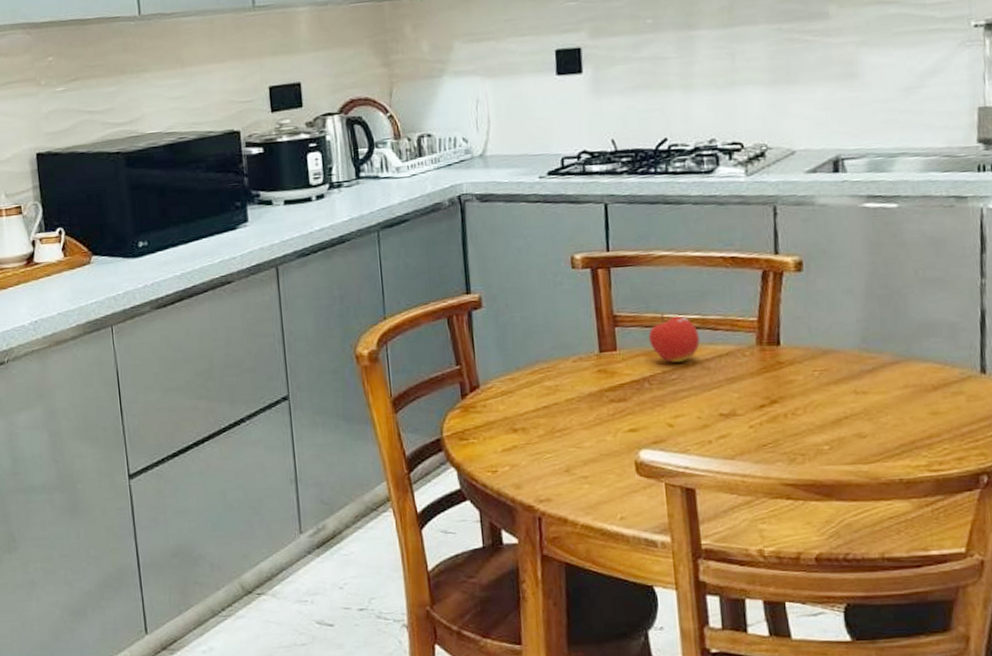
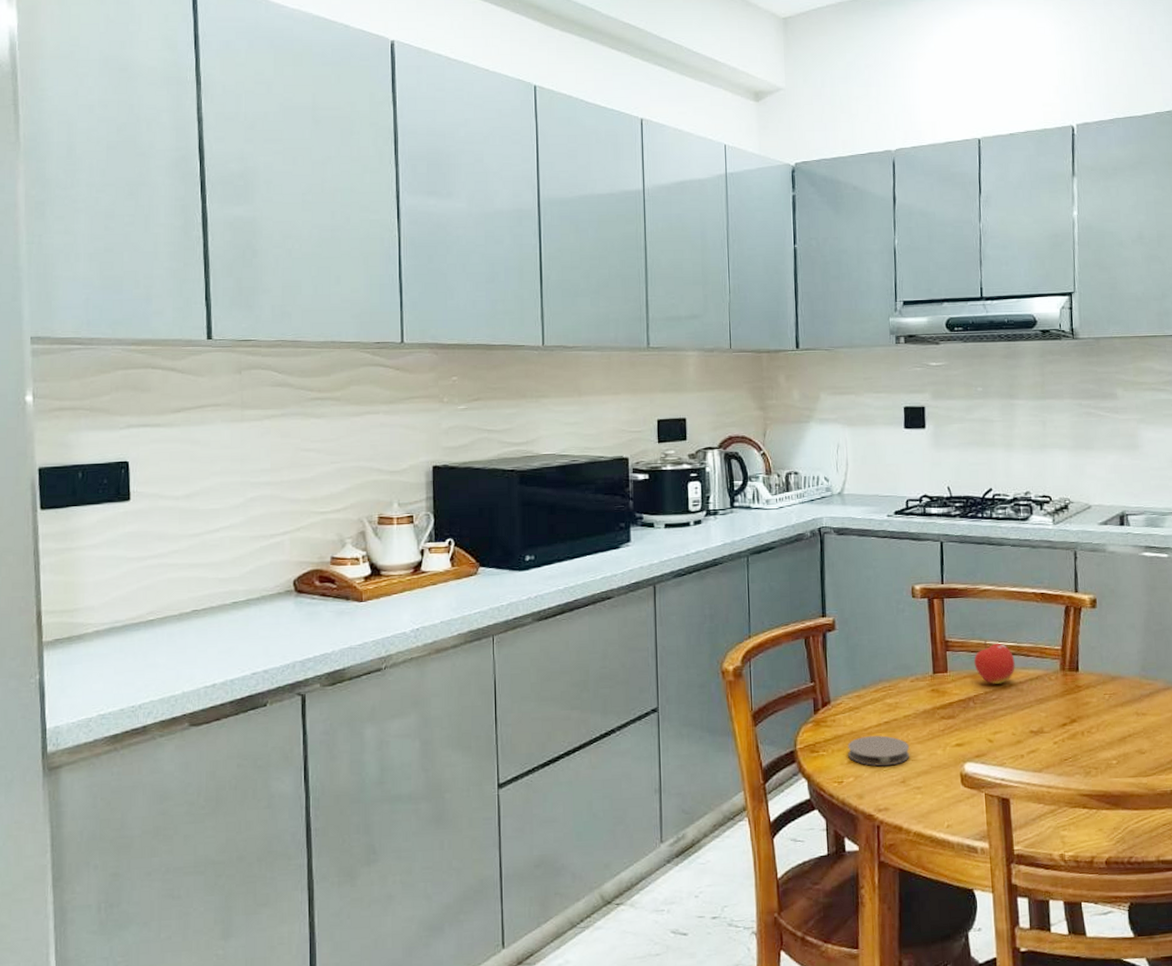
coaster: none [501,421,575,454] -> present [848,735,910,766]

